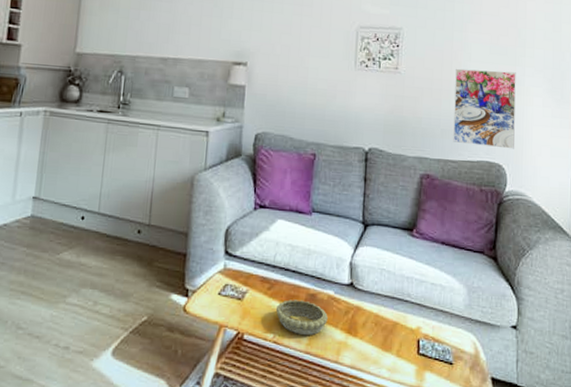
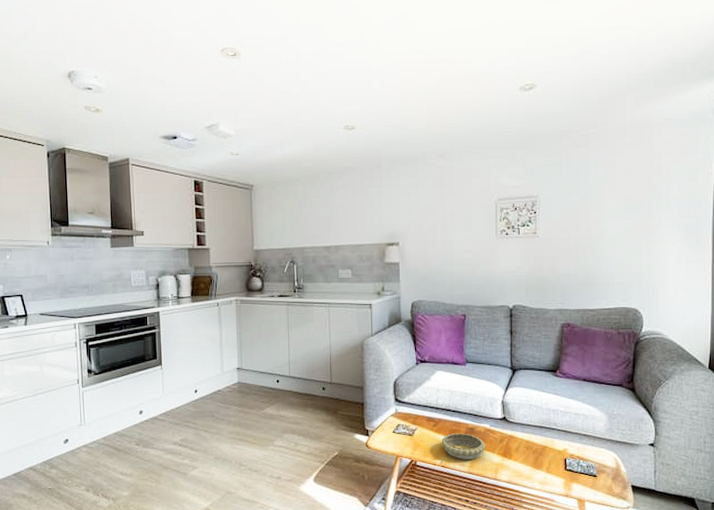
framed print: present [453,68,516,149] -> none [591,224,651,295]

